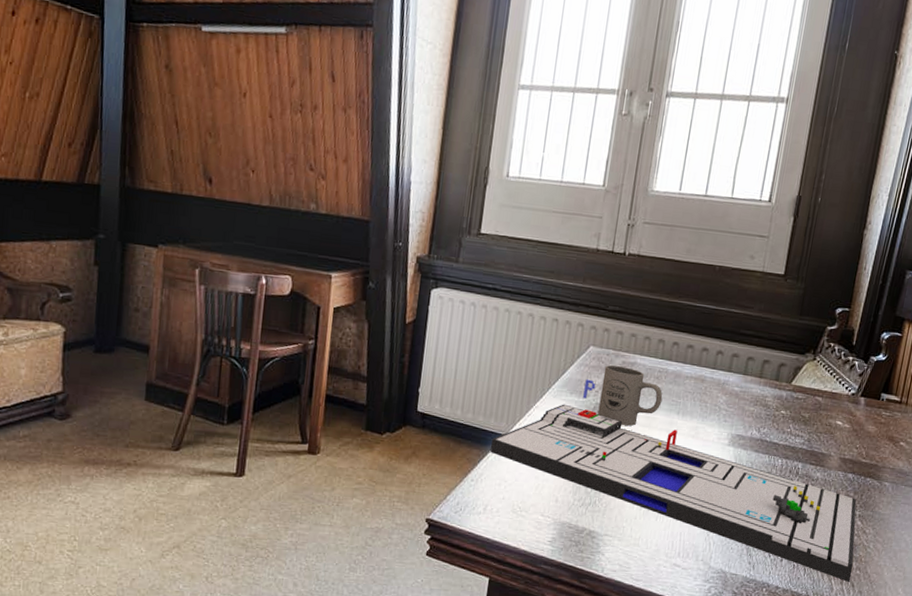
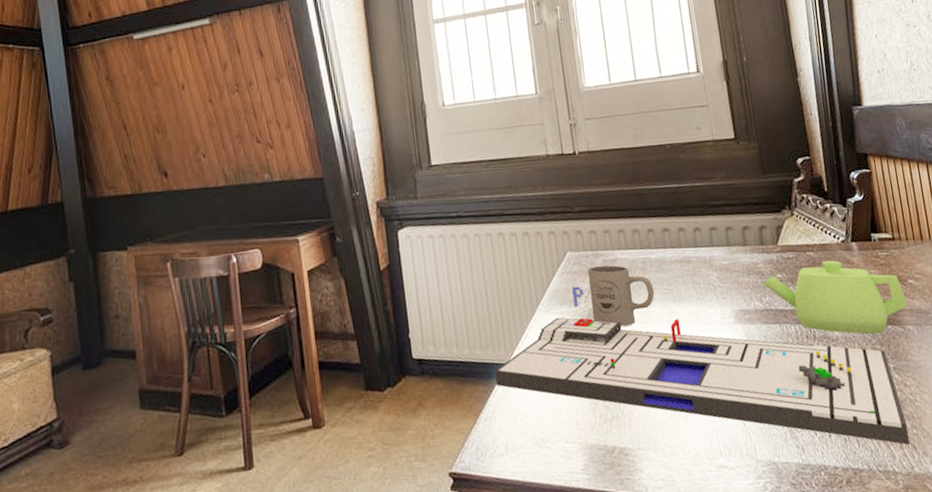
teapot: none [765,408,893,484] -> present [763,260,908,334]

